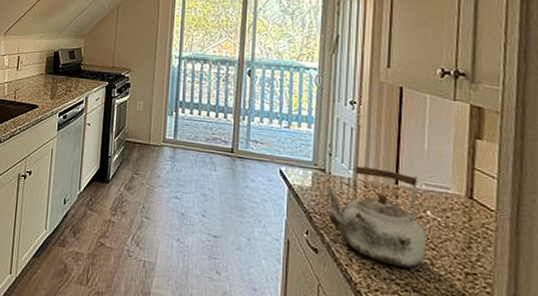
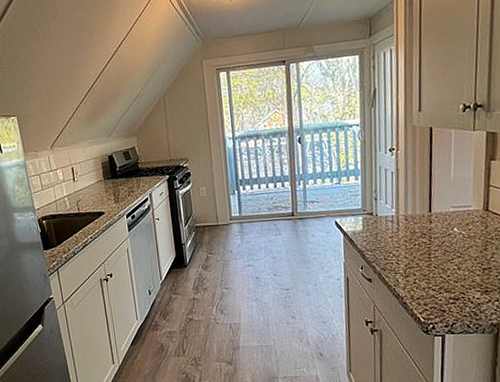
kettle: present [324,164,427,268] -> none [373,201,455,277]

